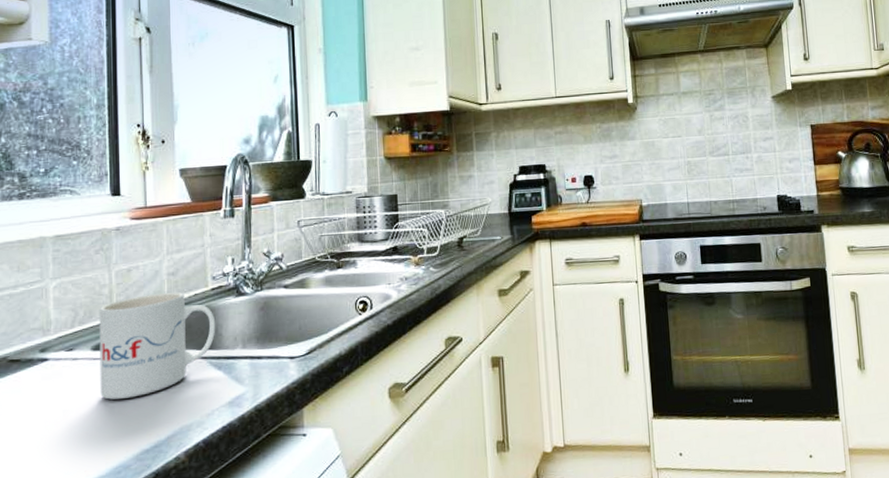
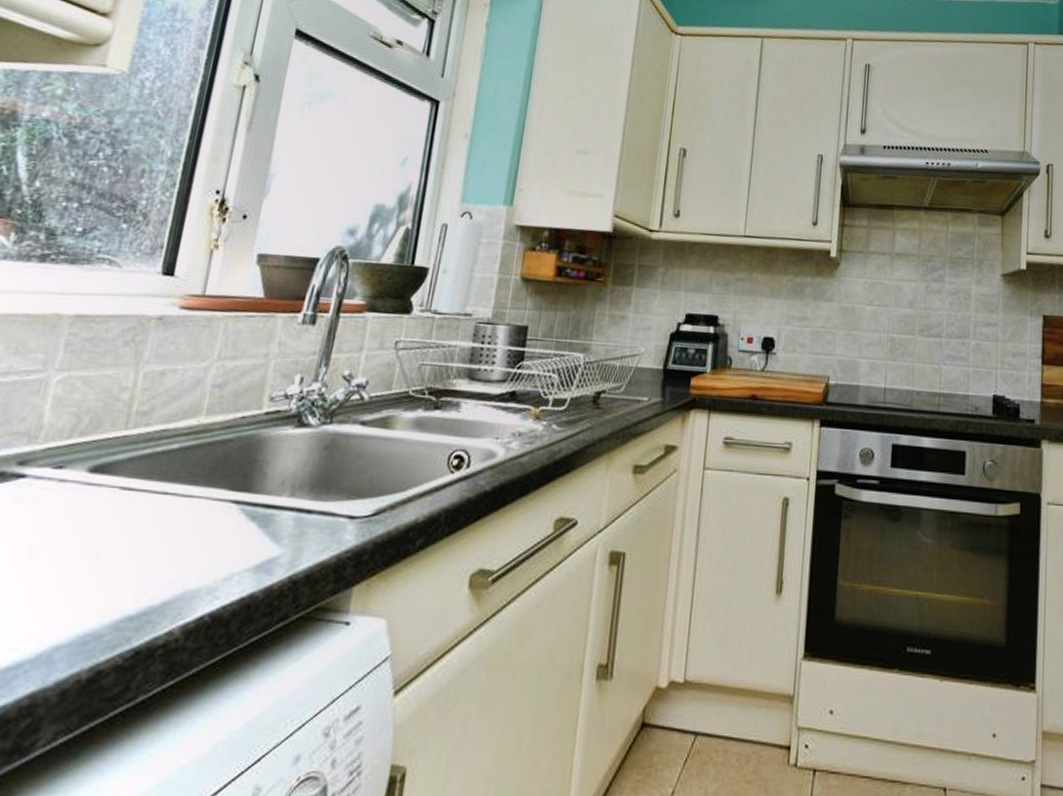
mug: present [99,292,216,400] -> none [85,408,263,543]

